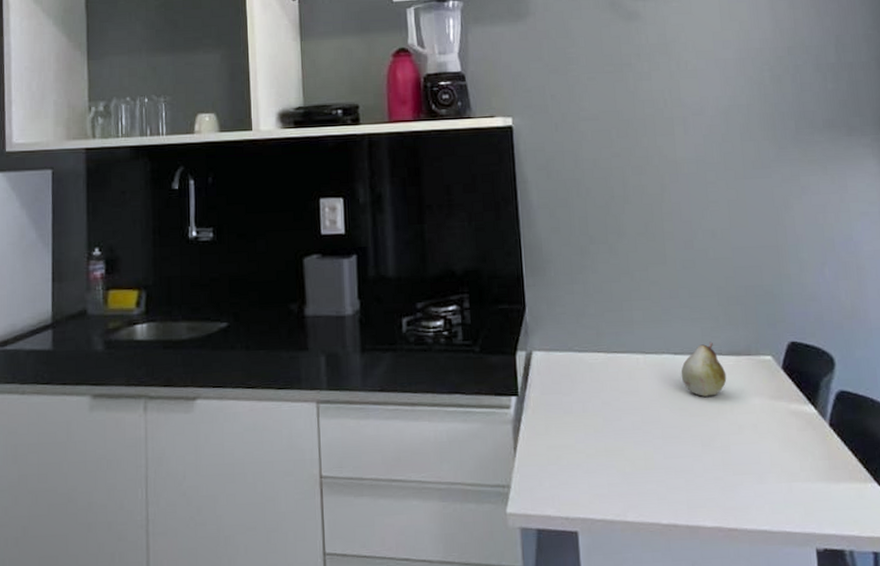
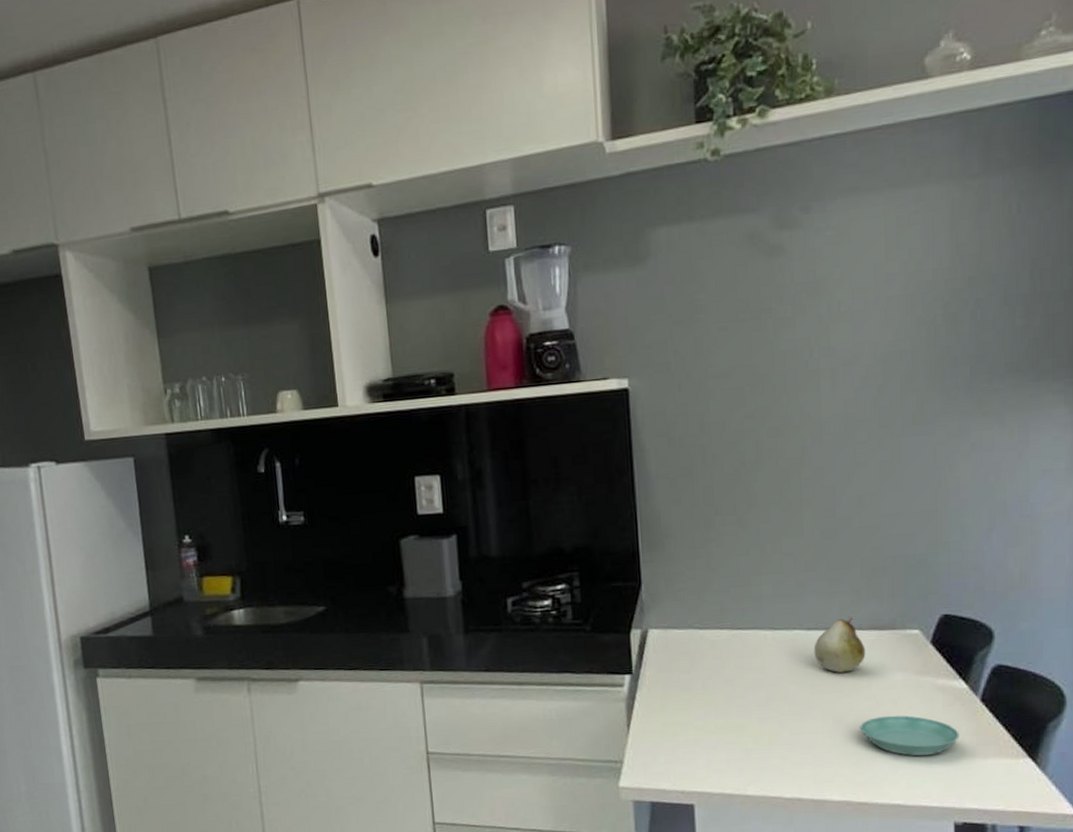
saucer: none [726,439,814,481] -> present [860,715,959,757]

